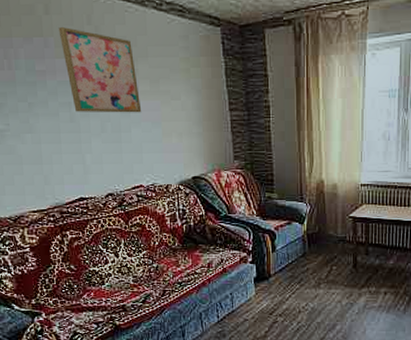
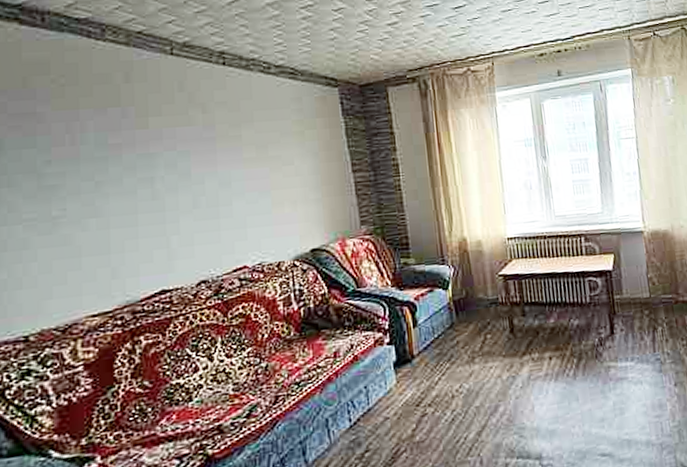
wall art: present [58,27,142,113] -> none [141,95,246,188]

